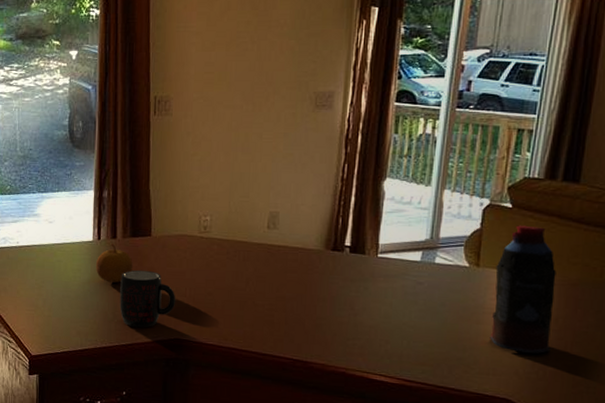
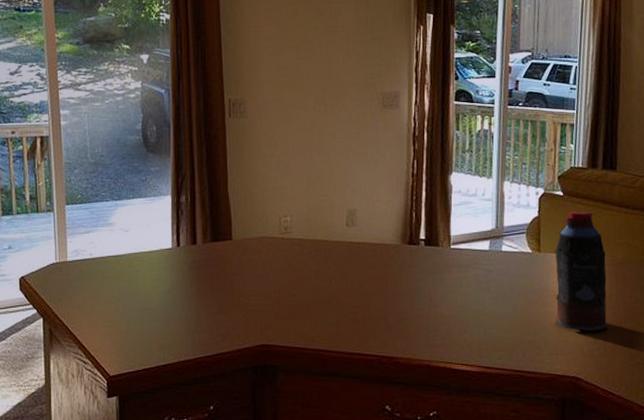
fruit: present [96,243,133,283] -> none [177,250,215,291]
mug: present [120,270,176,328] -> none [203,275,261,336]

